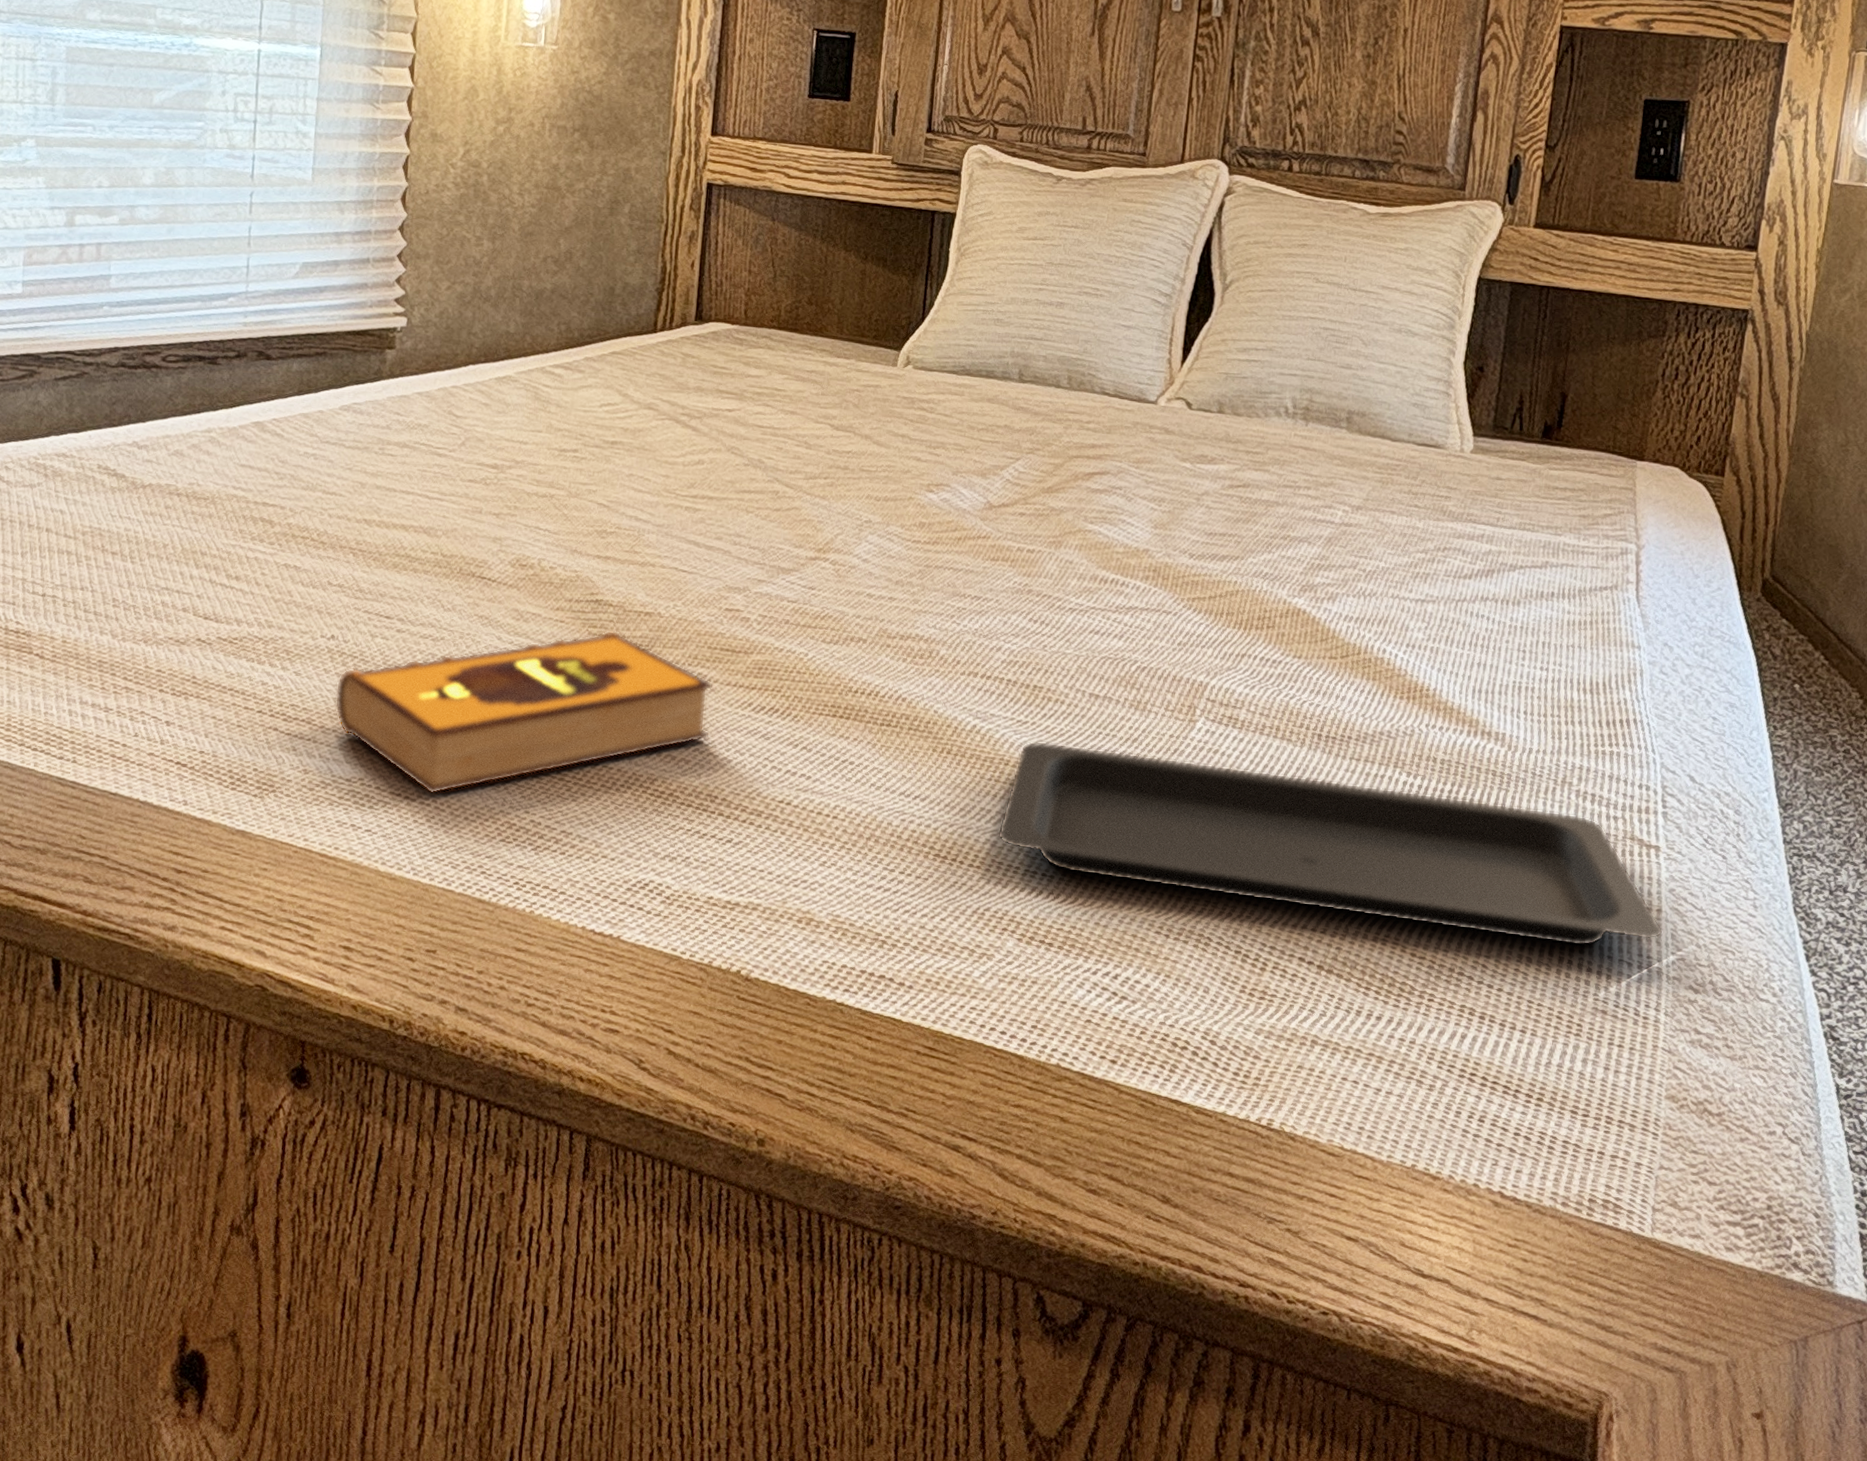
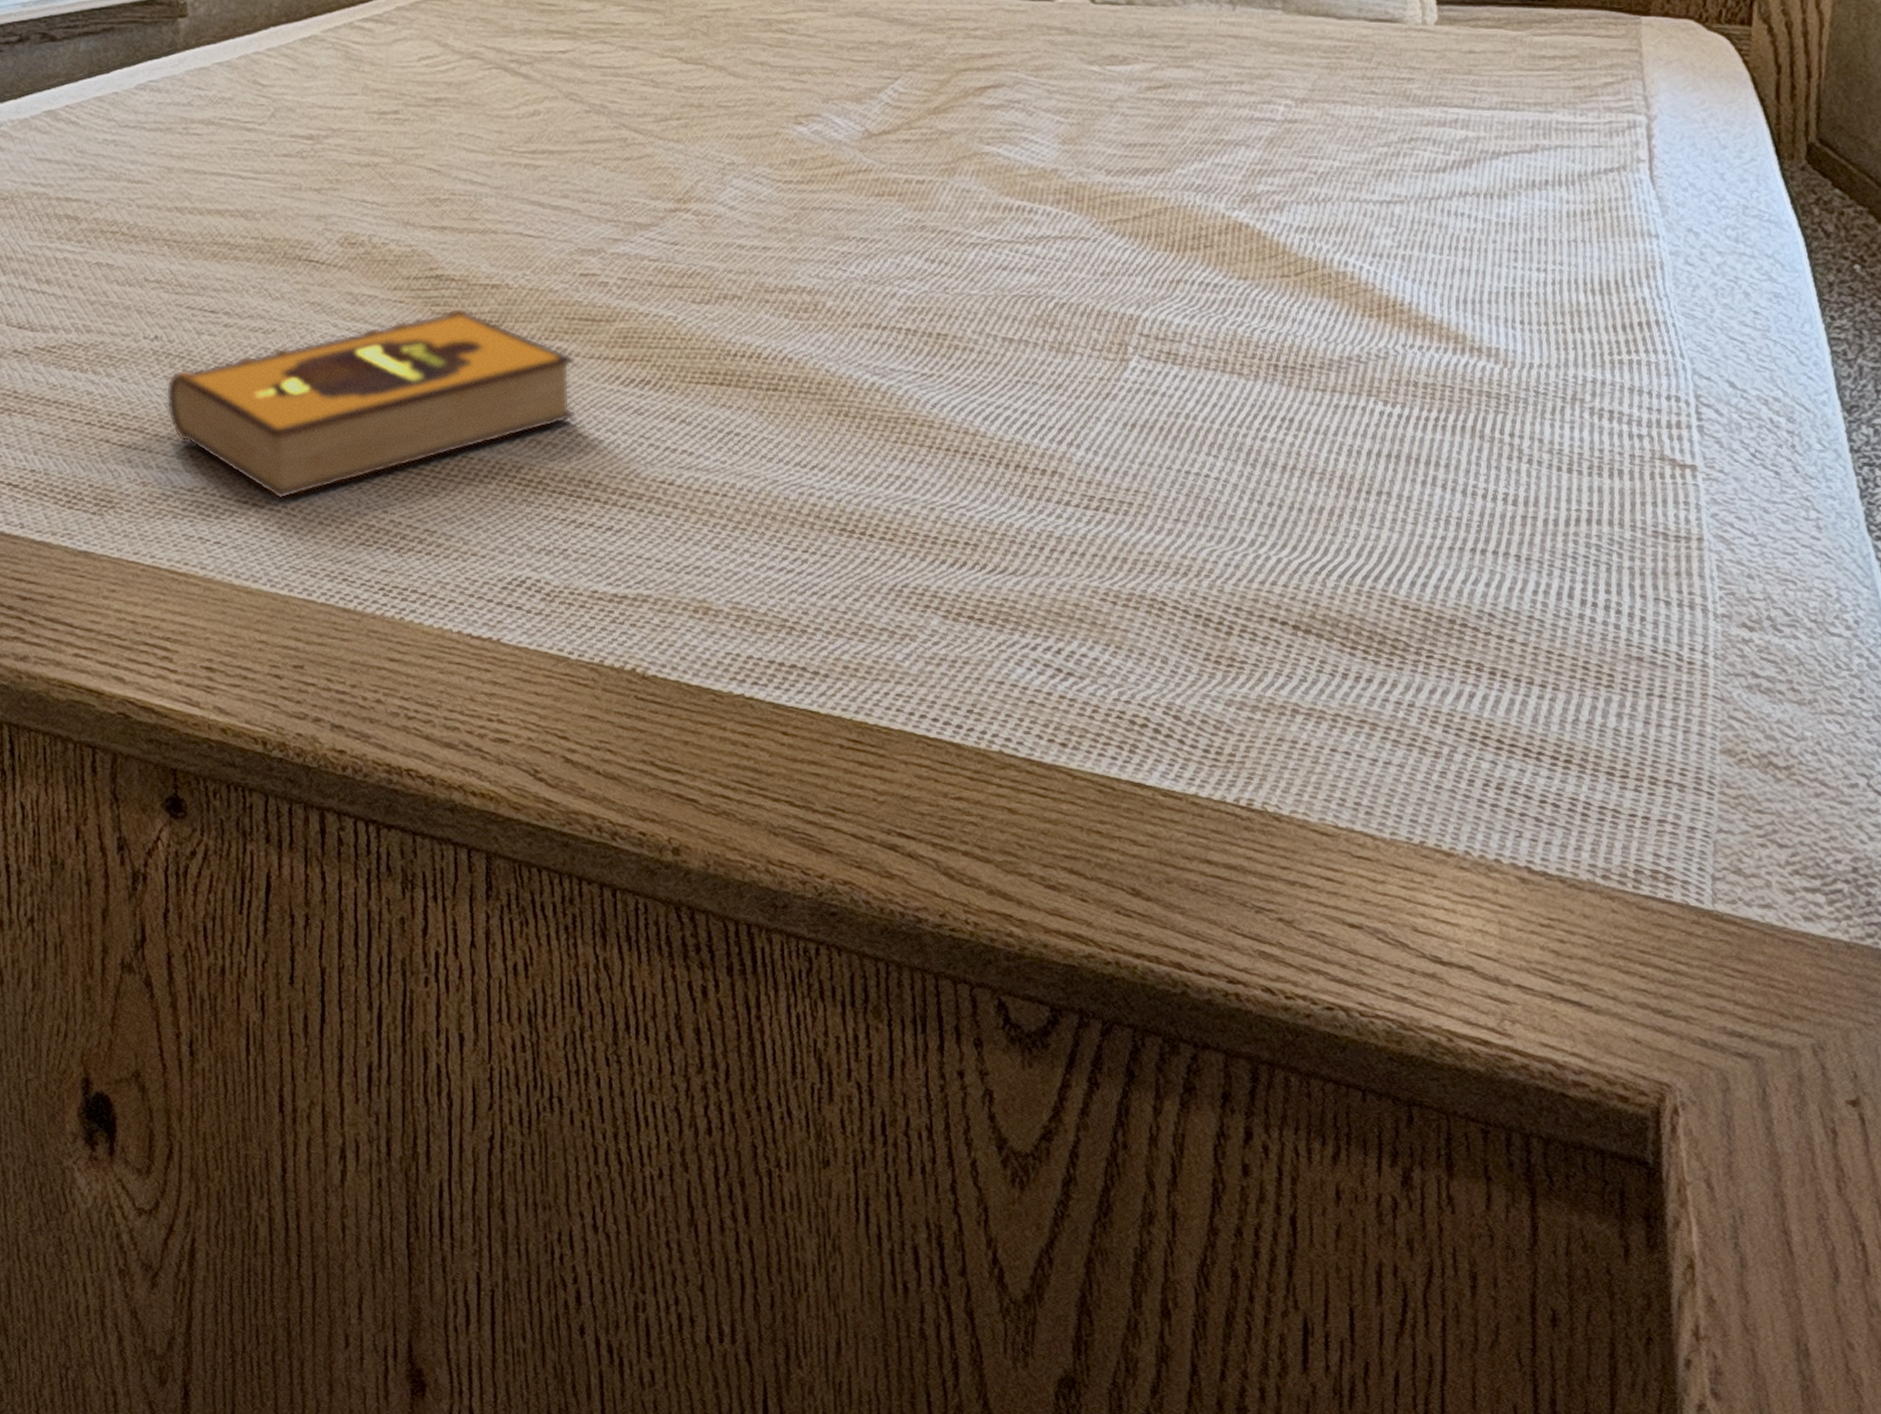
serving tray: present [997,741,1663,947] -> none [909,395,1706,586]

